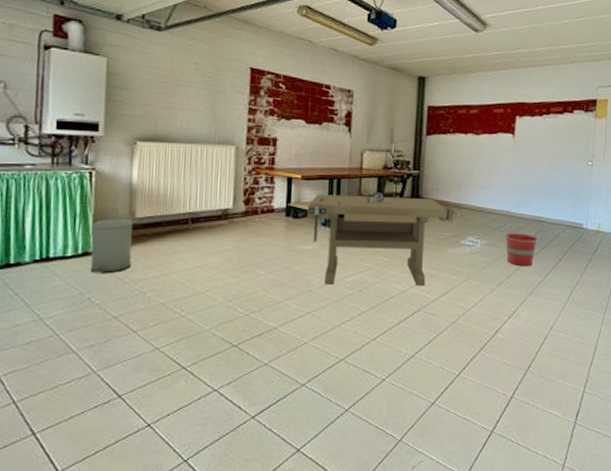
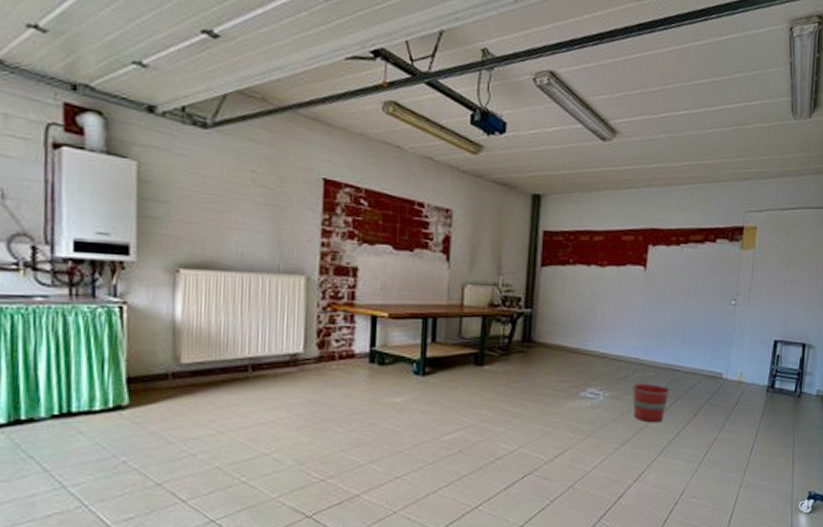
pedal bin: present [90,218,133,274] -> none [124,364,178,432]
workbench: present [307,188,461,286] -> none [396,329,581,446]

